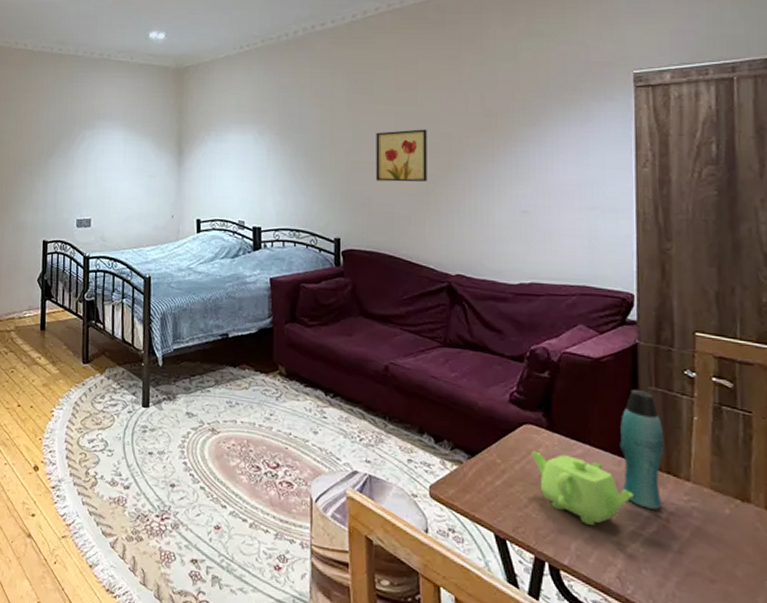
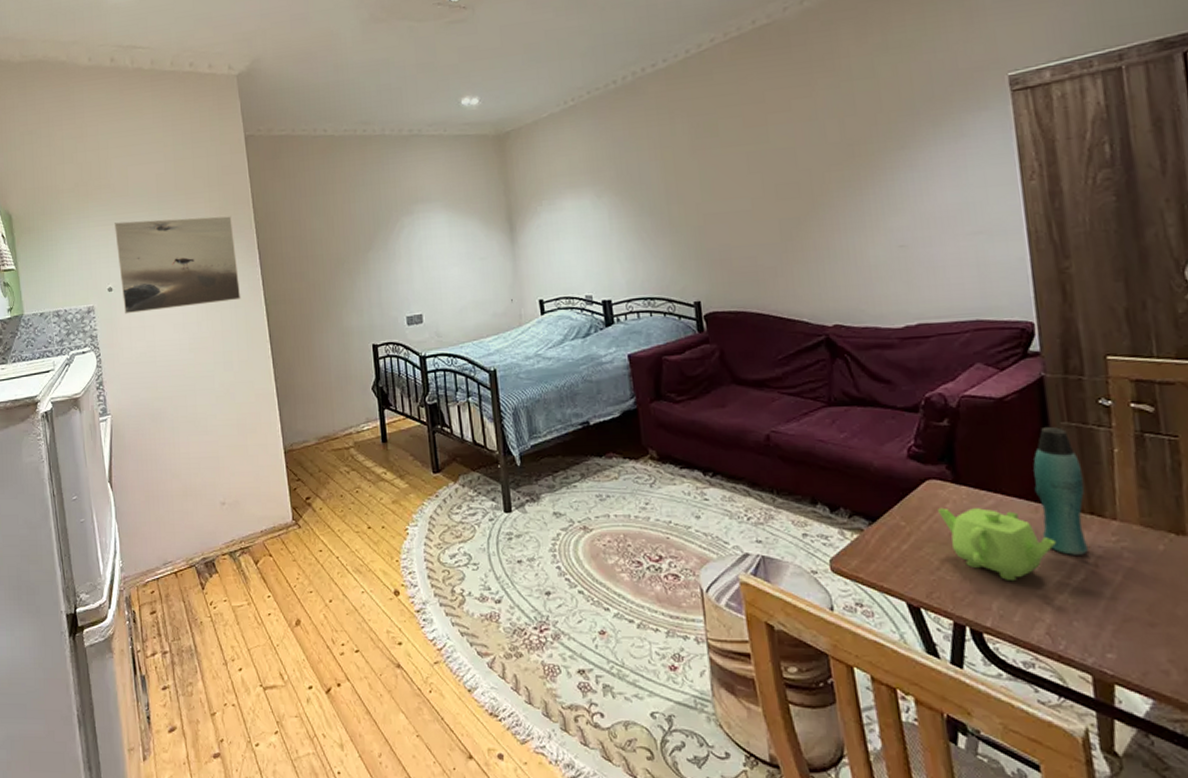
wall art: present [375,129,427,182] -> none [727,168,790,233]

